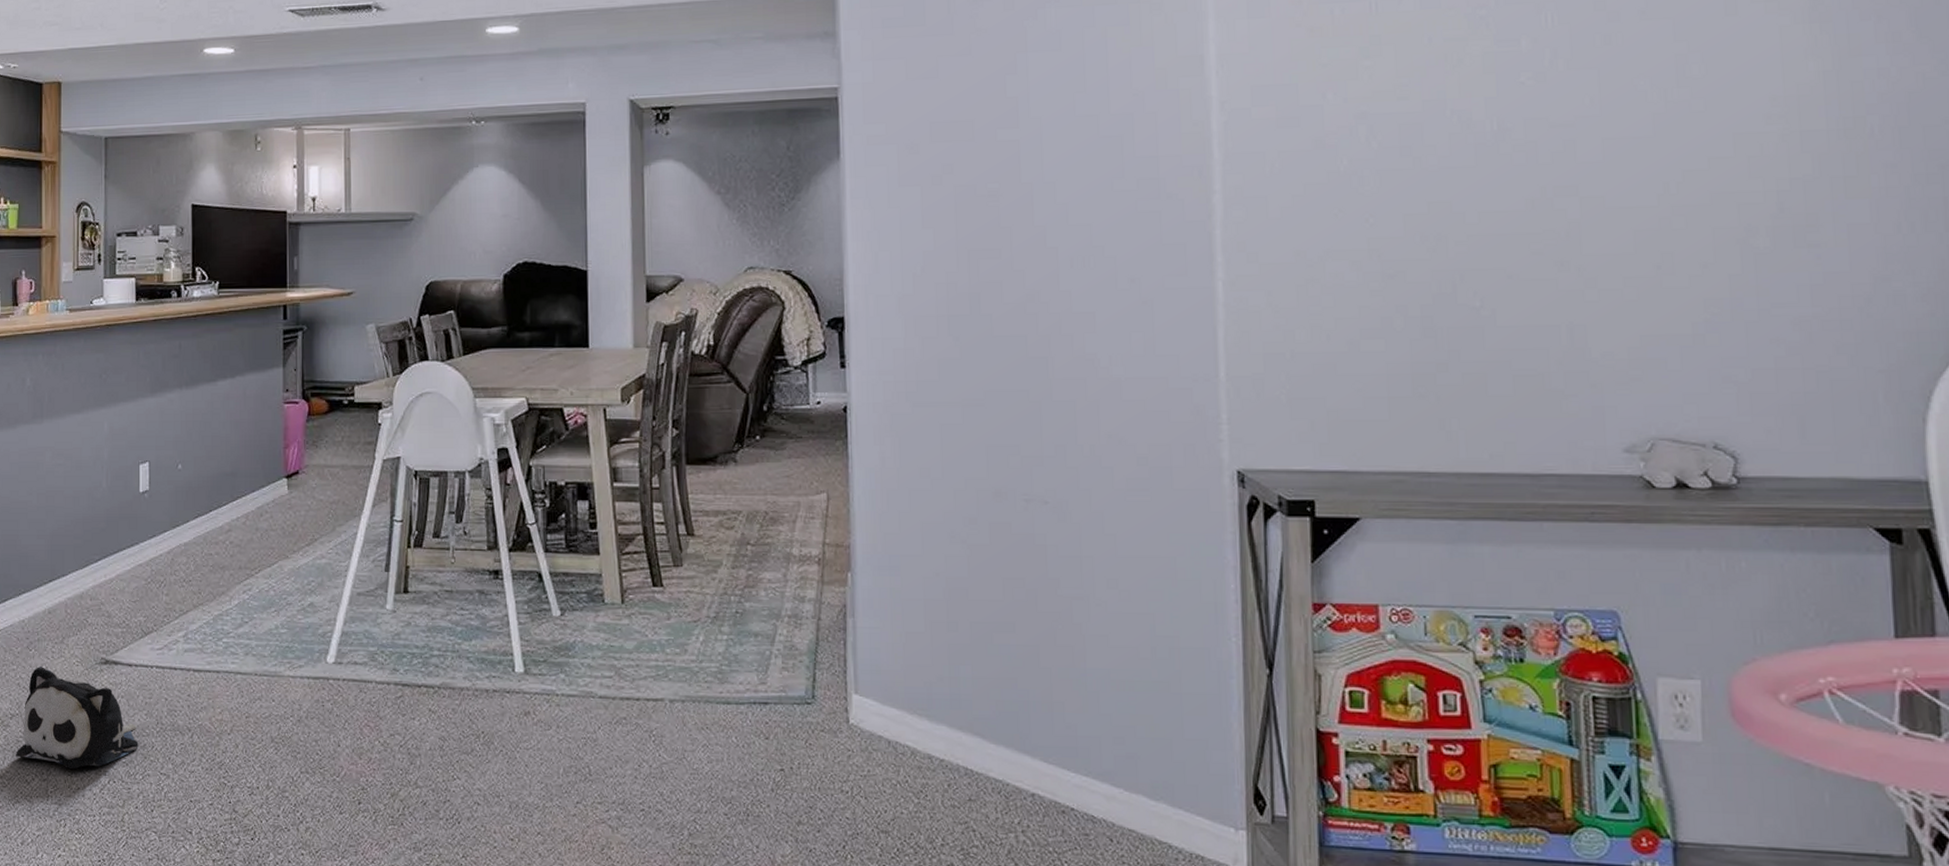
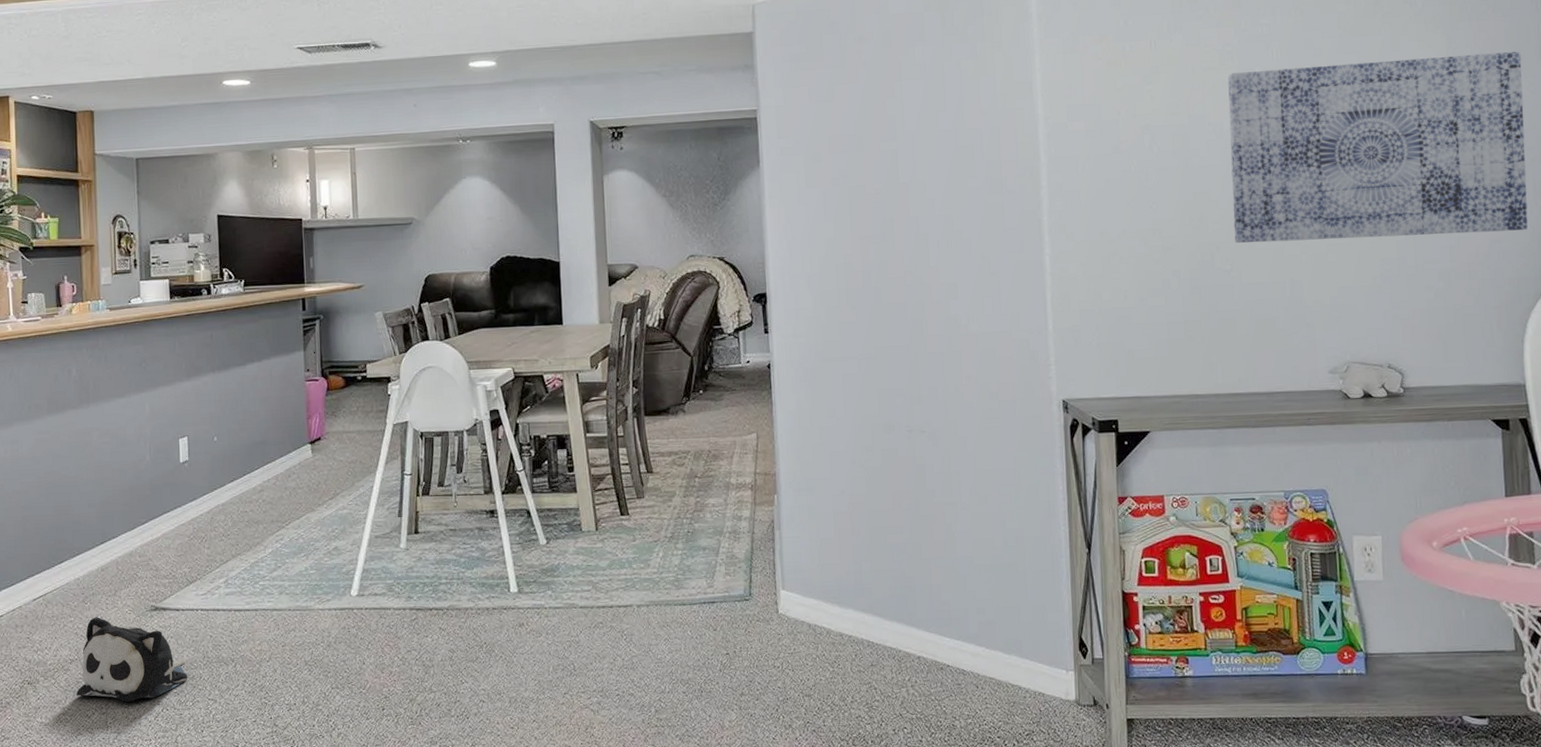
wall art: none [1480,16,1935,272] -> present [1227,51,1528,243]

